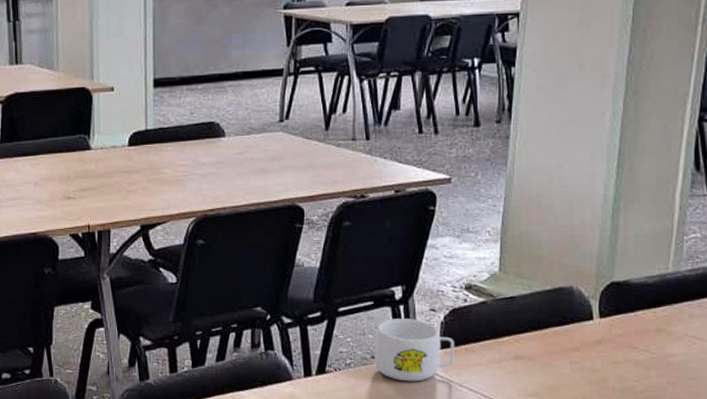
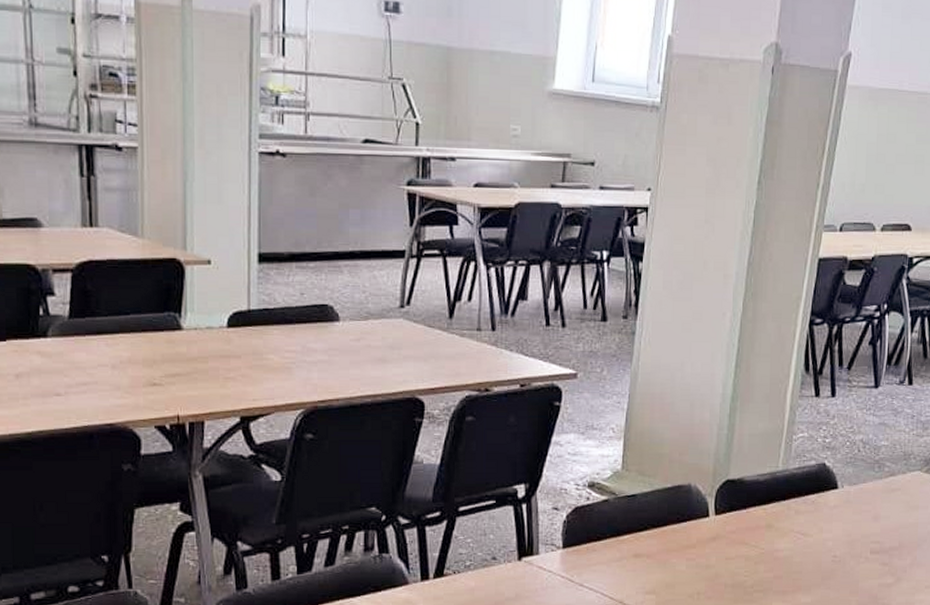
mug: present [374,319,455,382] -> none [495,518,577,583]

